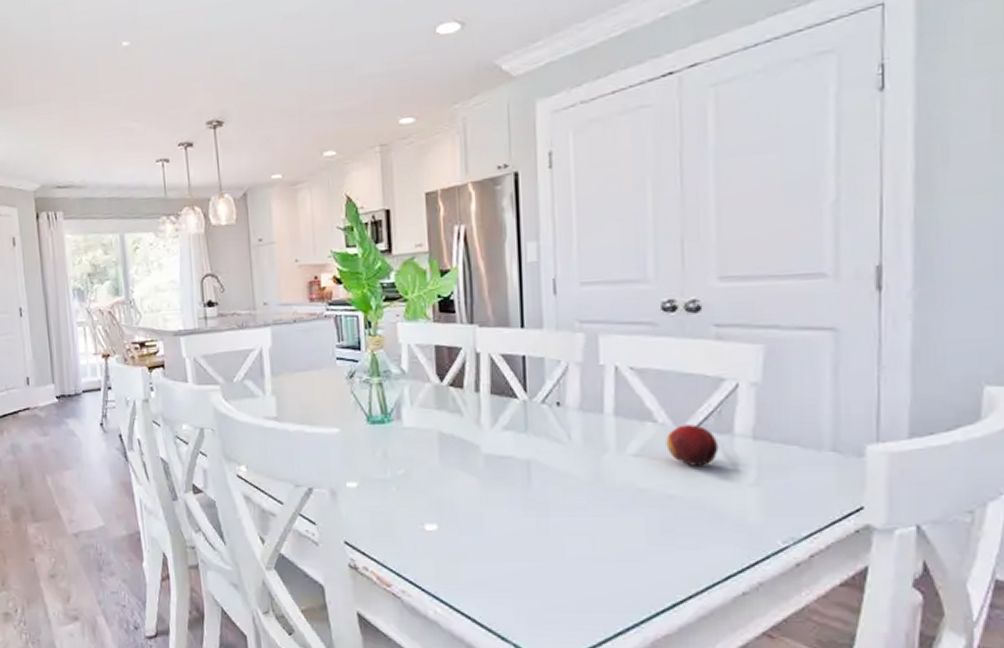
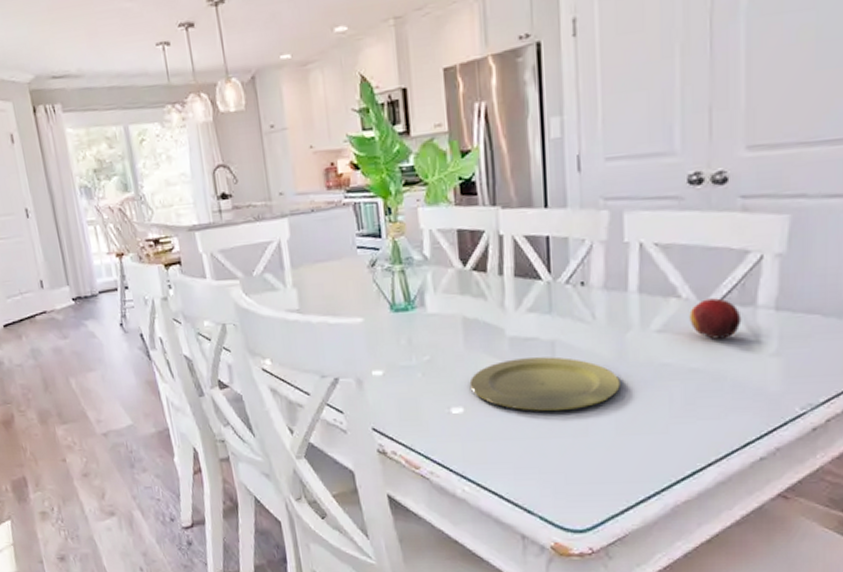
plate: none [444,476,597,533] -> present [469,357,620,412]

